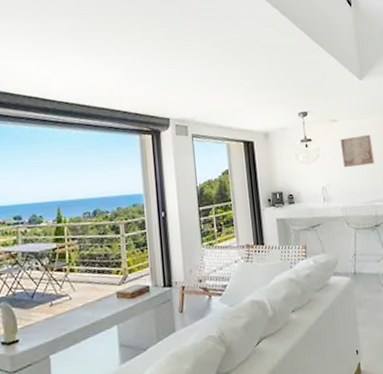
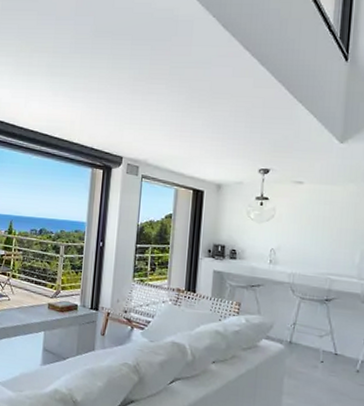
wall art: present [340,134,375,168] -> none [300,202,341,236]

